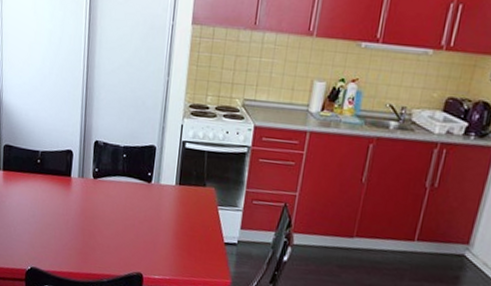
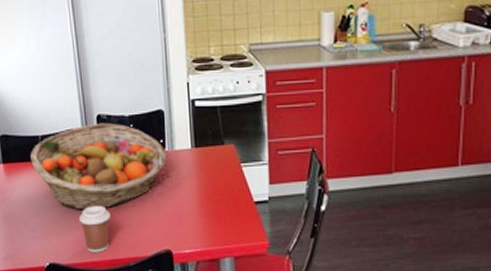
fruit basket: none [28,148,152,227] -> present [30,123,167,210]
coffee cup: none [64,222,94,265] -> present [79,205,111,253]

